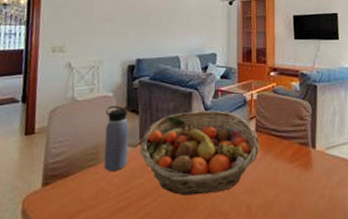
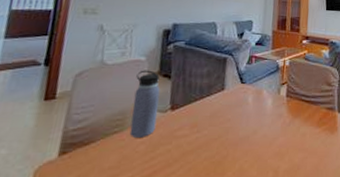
fruit basket: present [139,110,260,195] -> none [169,75,290,161]

